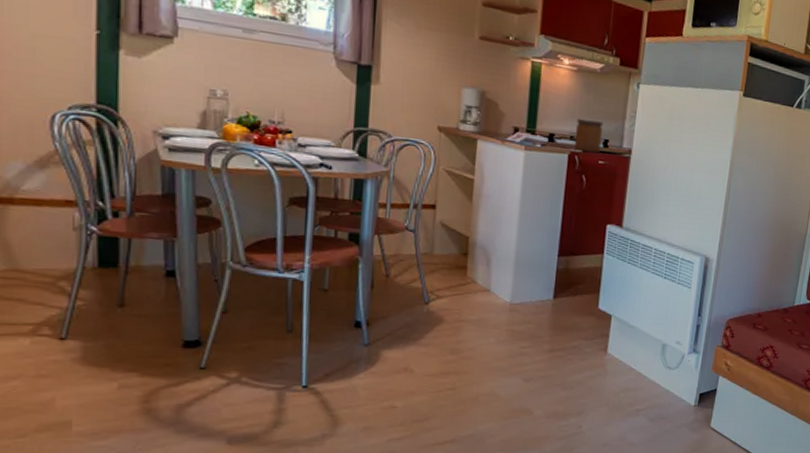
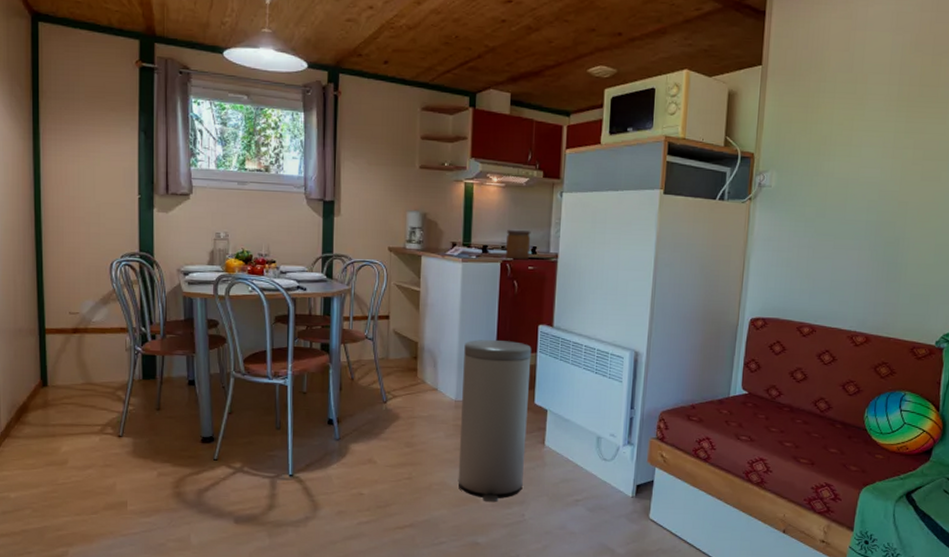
pedal bin: none [509,237,598,414] -> present [458,340,532,503]

